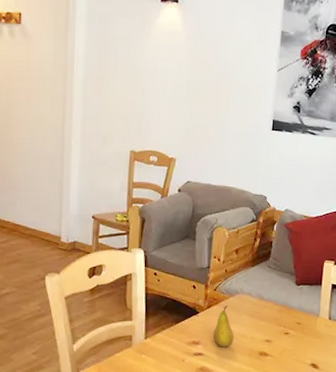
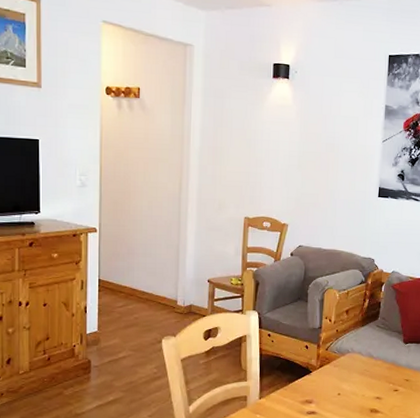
fruit: present [212,305,234,347] -> none [325,364,346,405]

